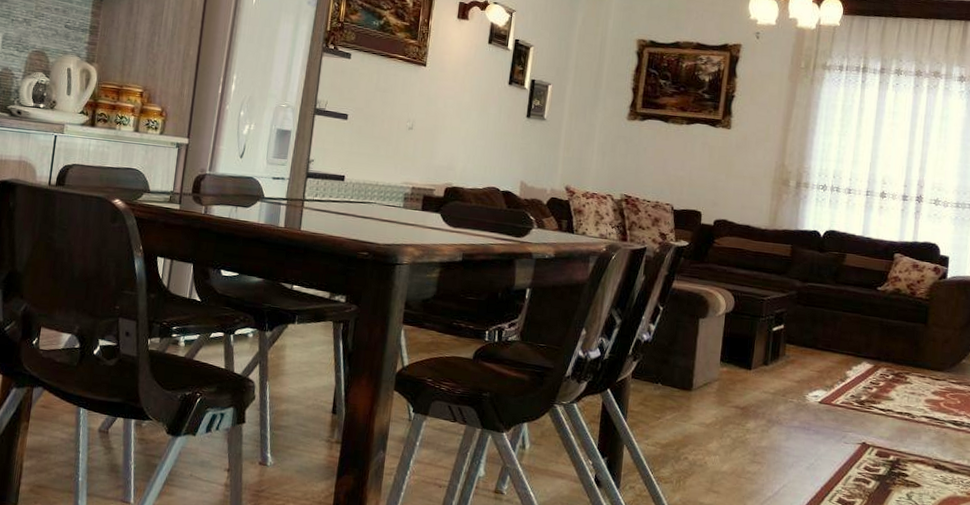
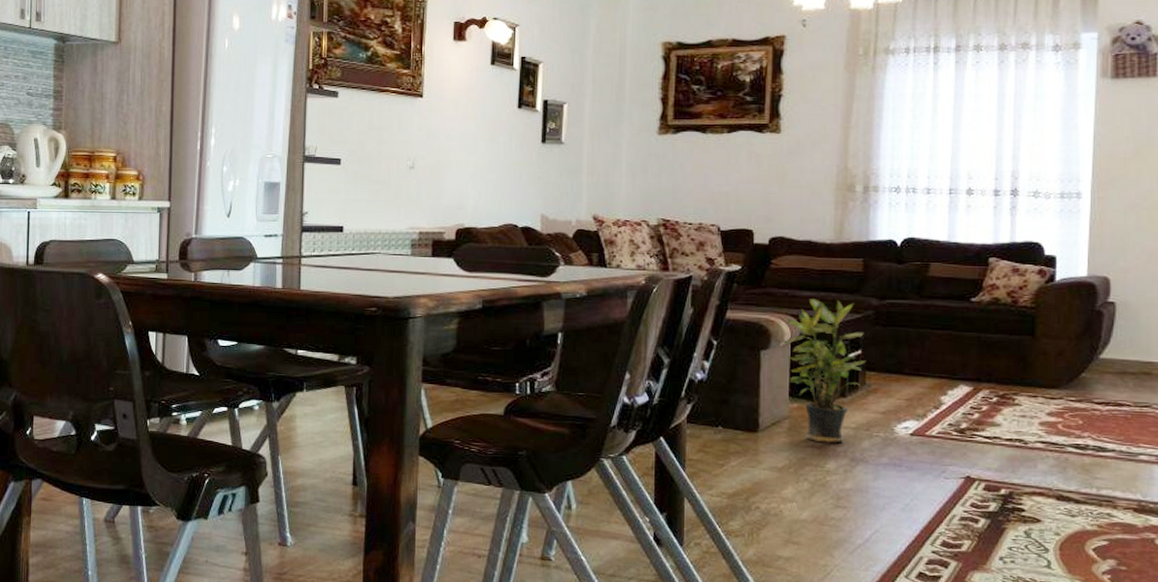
potted plant: none [717,276,788,406] -> present [781,298,867,444]

